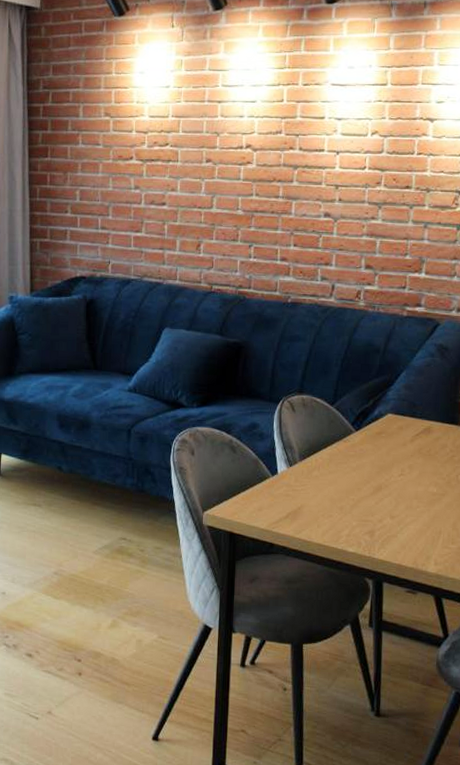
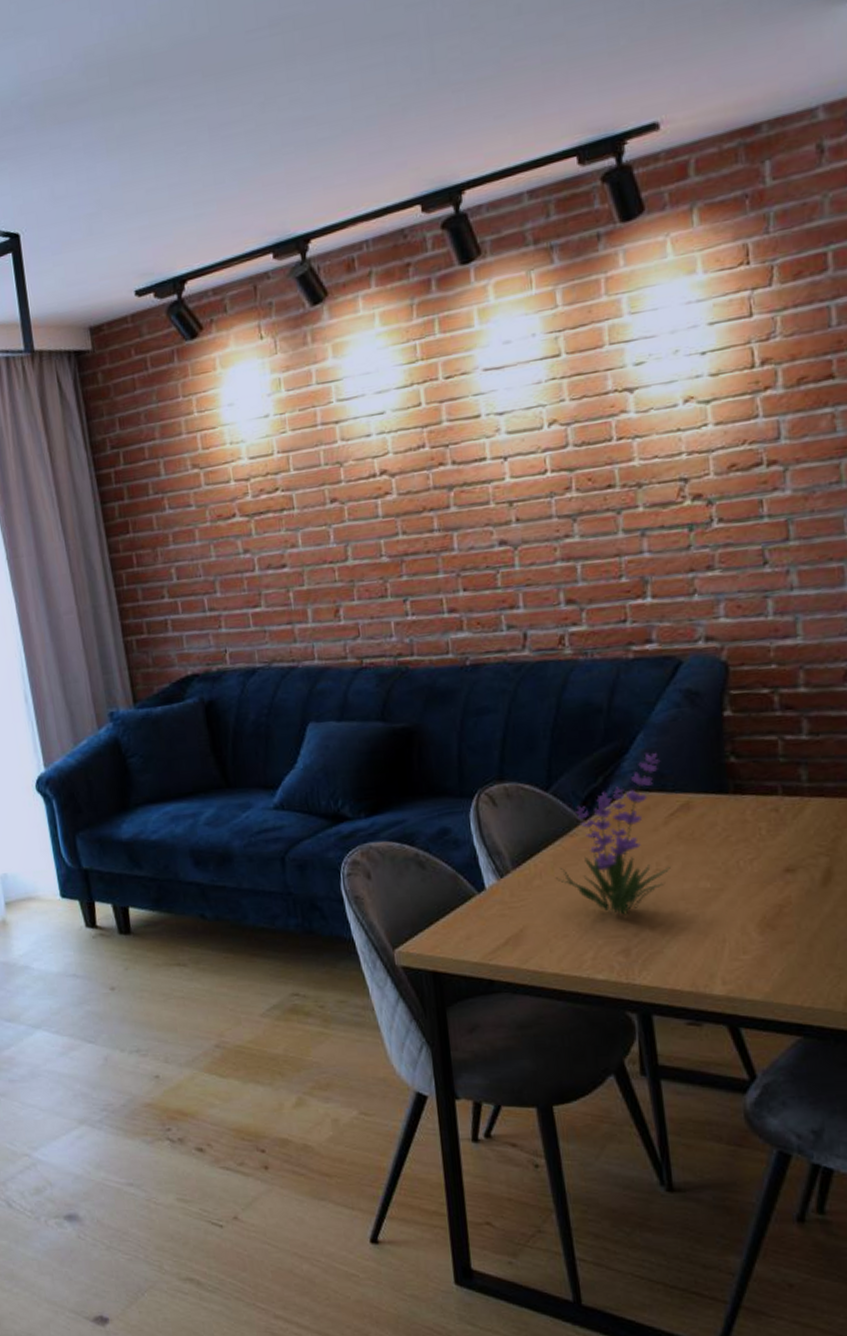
plant: none [330,387,415,506] -> present [556,752,671,916]

